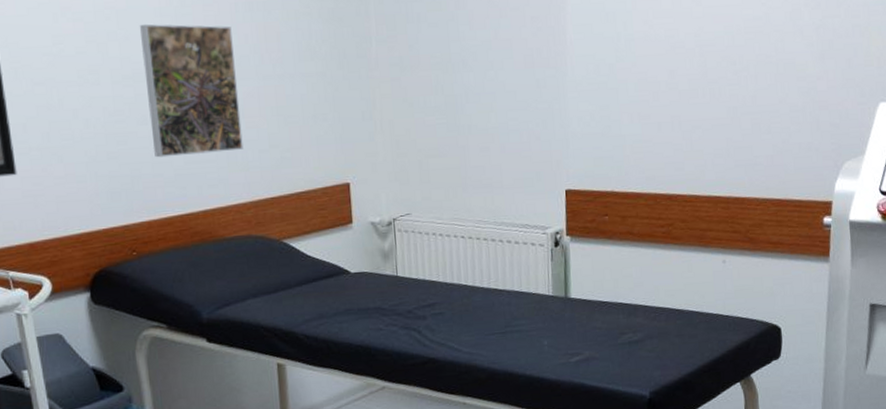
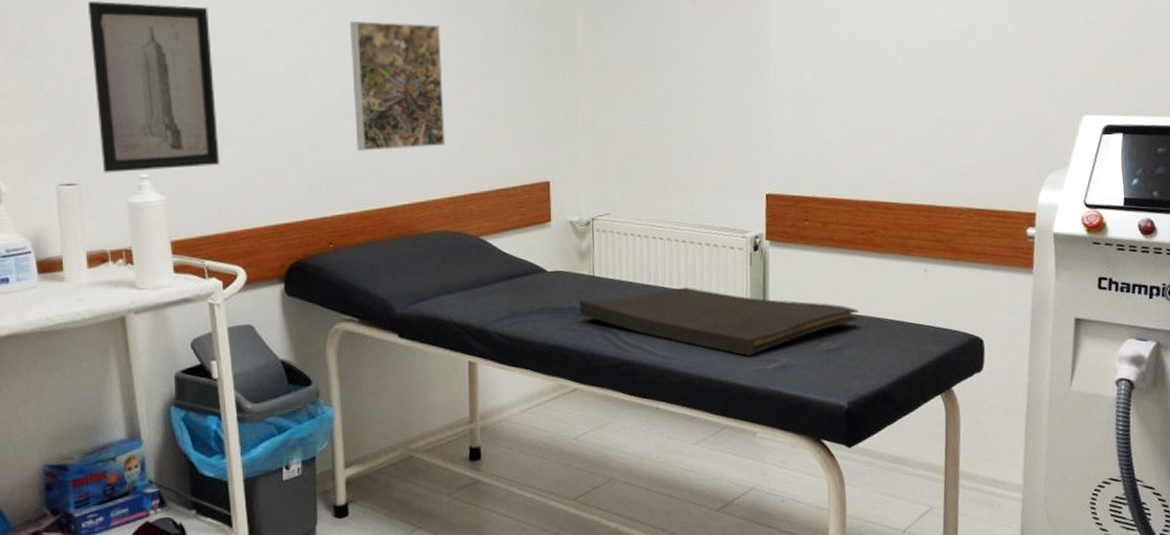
hand towel: none [383,284,660,351] -> present [579,287,859,357]

